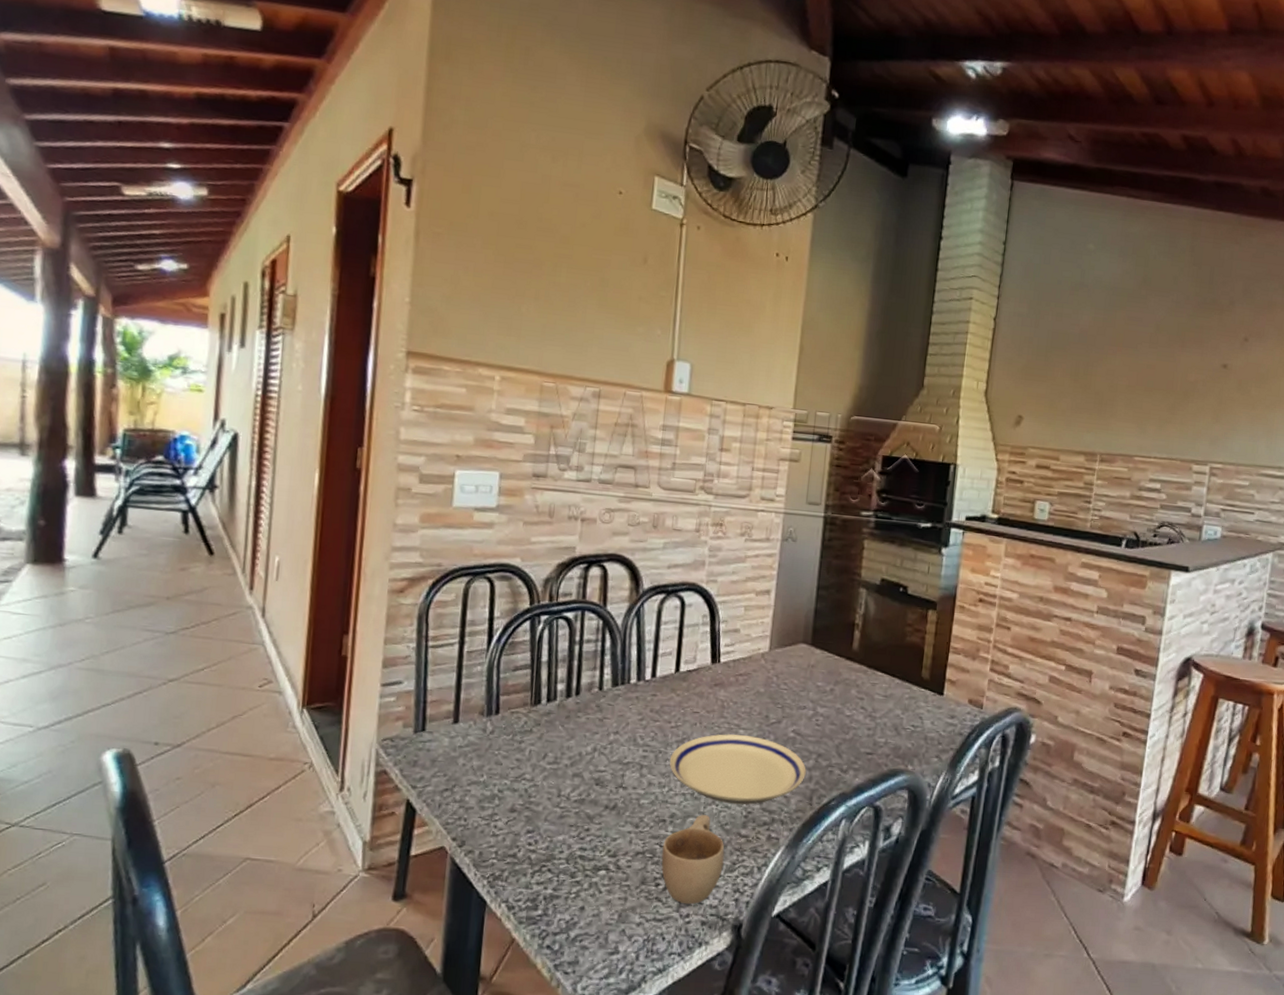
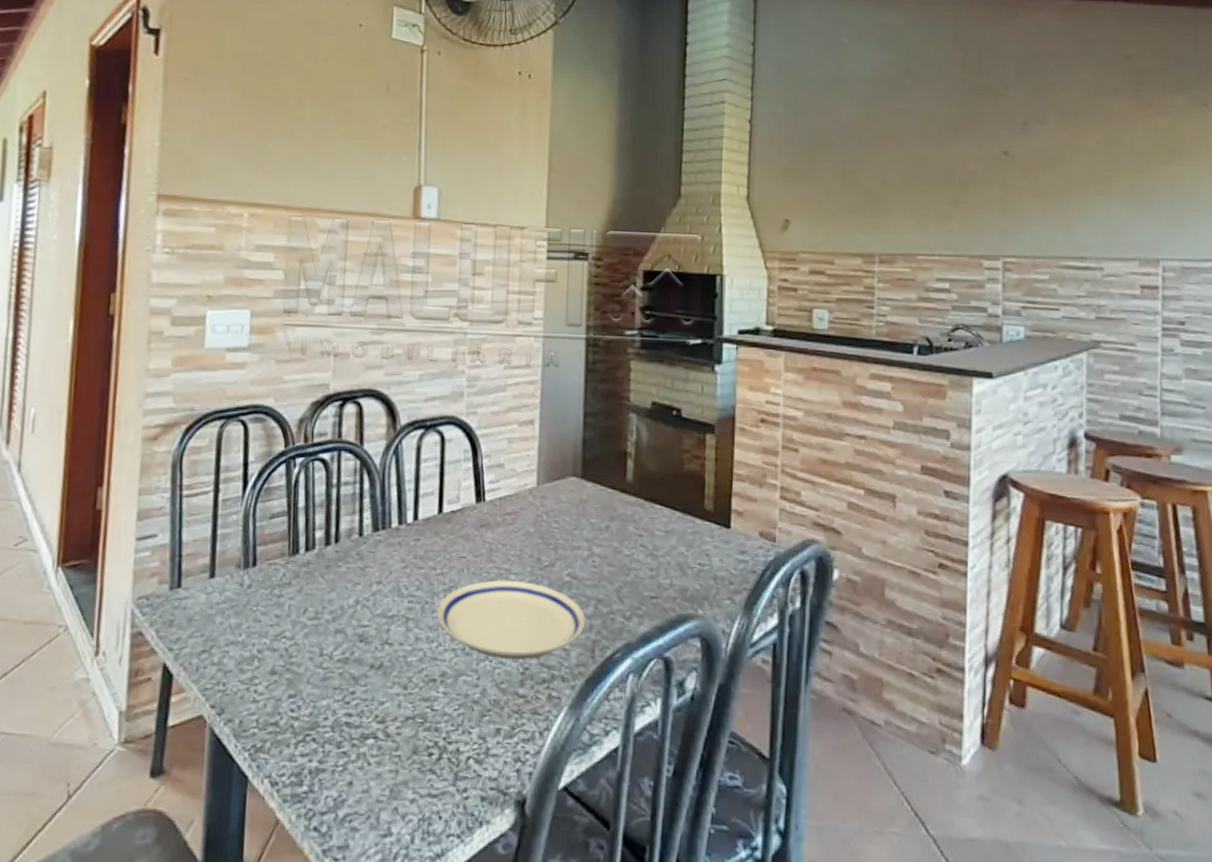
cup: present [661,815,725,905] -> none [433,672,502,777]

